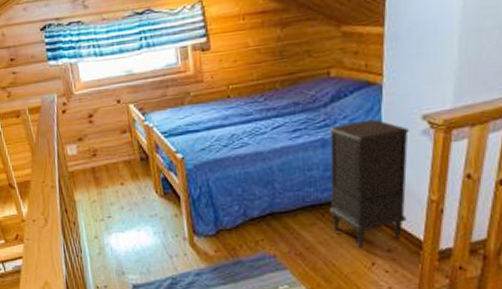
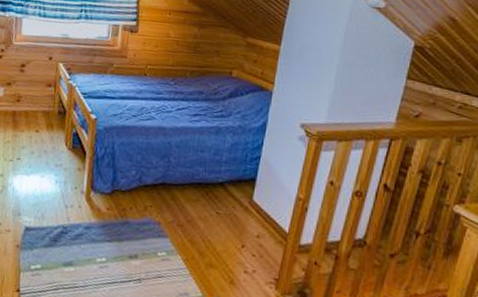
nightstand: present [328,119,409,249] -> none [212,117,289,231]

